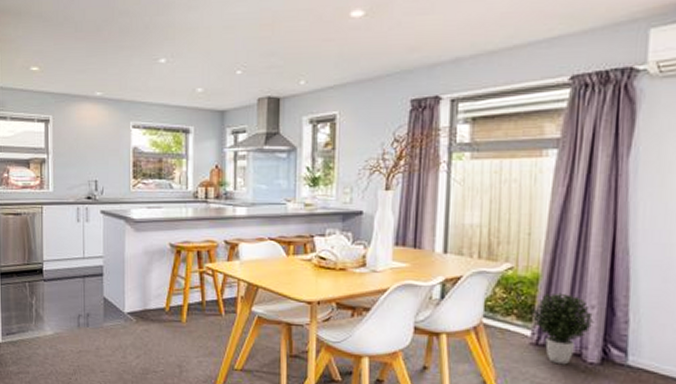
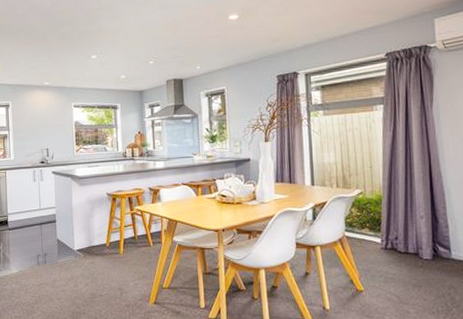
potted plant: present [531,292,594,365] -> none [379,208,424,263]

